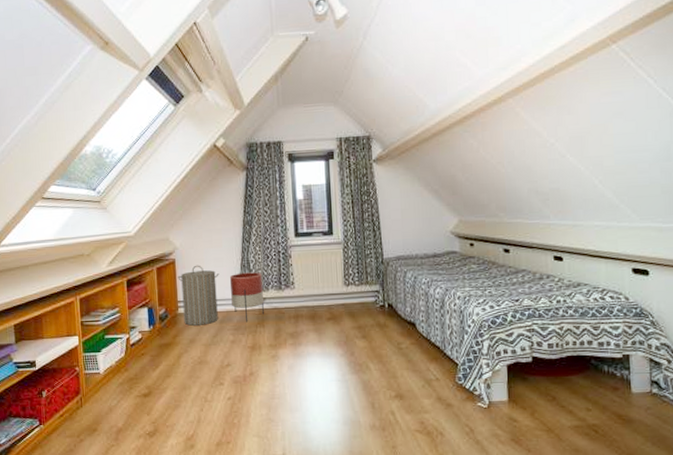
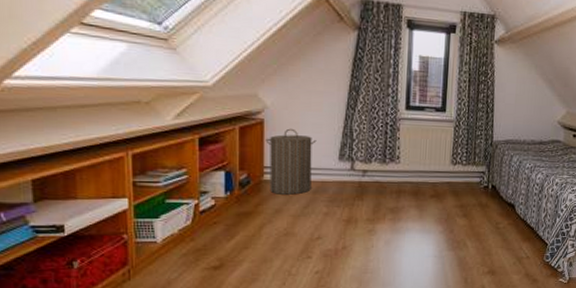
planter: present [230,272,264,321] -> none [328,141,365,193]

